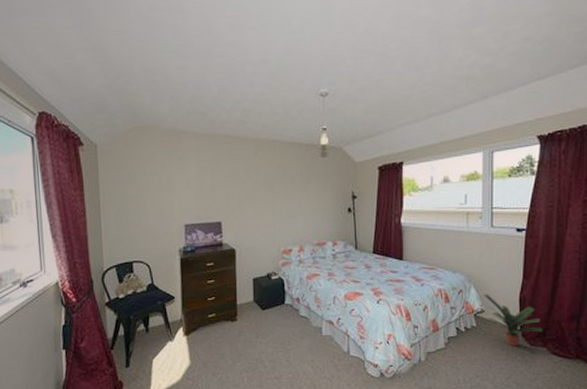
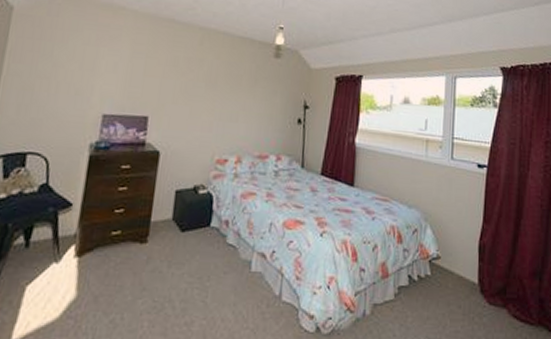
potted plant: present [484,294,543,347] -> none [440,236,504,305]

